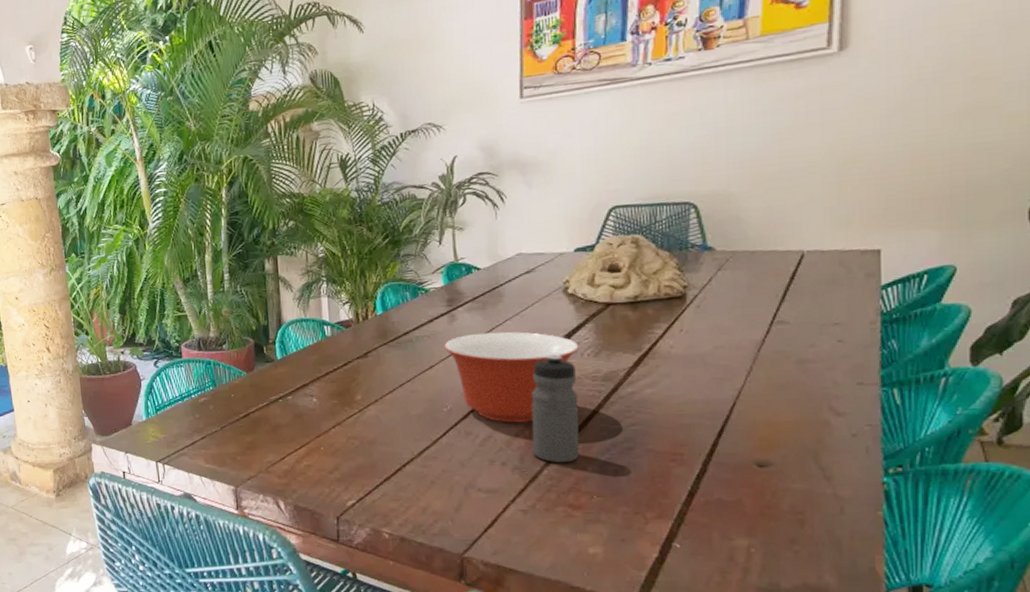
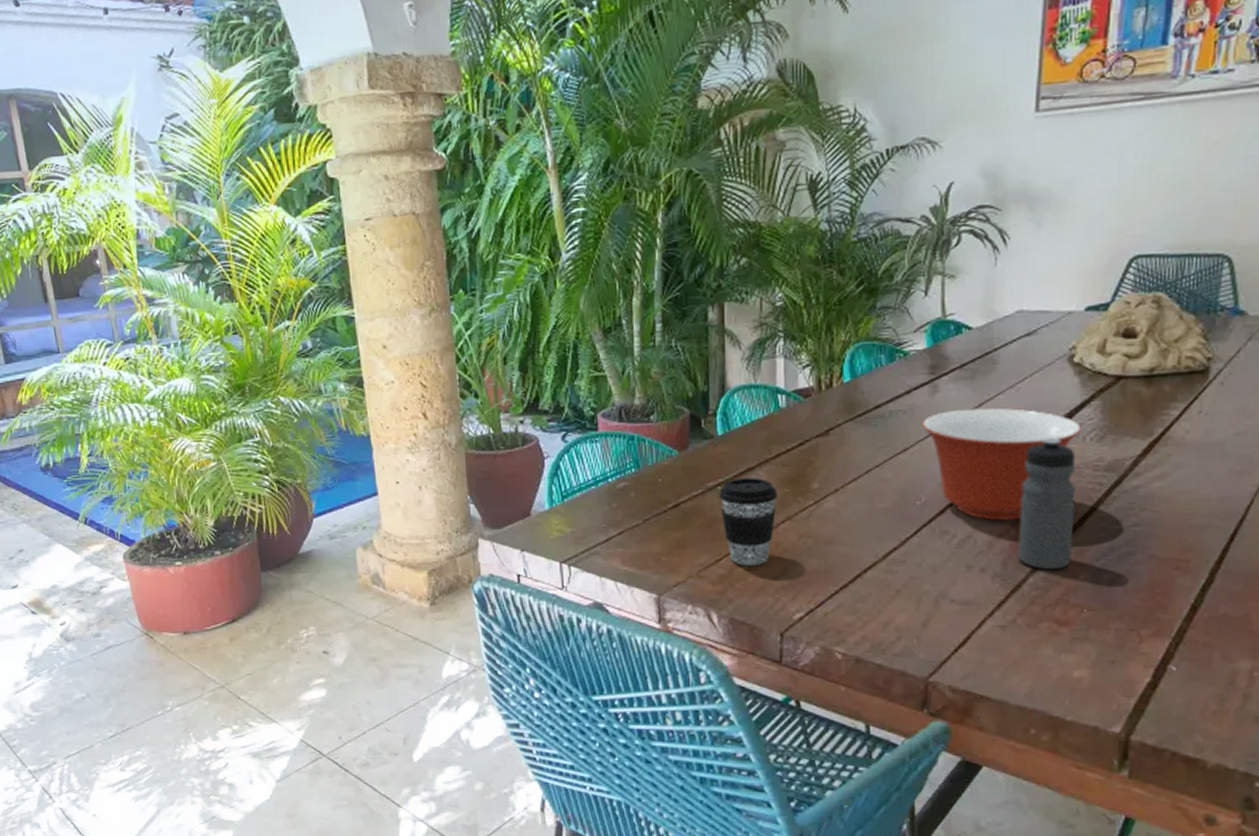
coffee cup: none [280,392,328,462] -> present [719,478,777,565]

